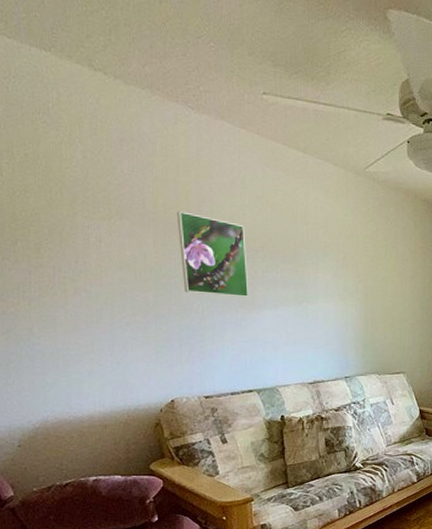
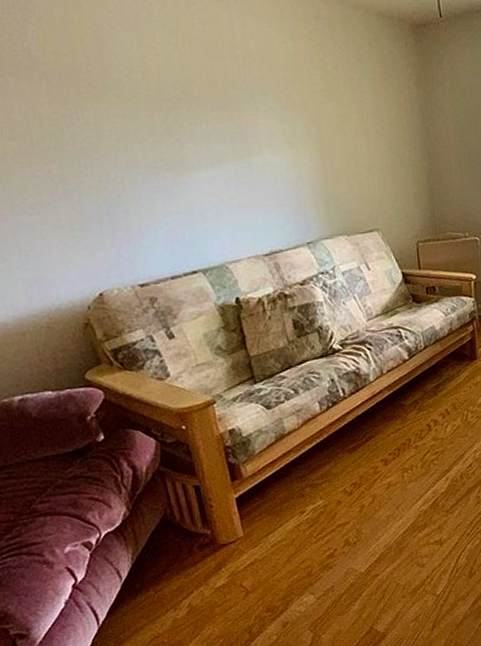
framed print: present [176,211,249,298] -> none [71,58,177,160]

